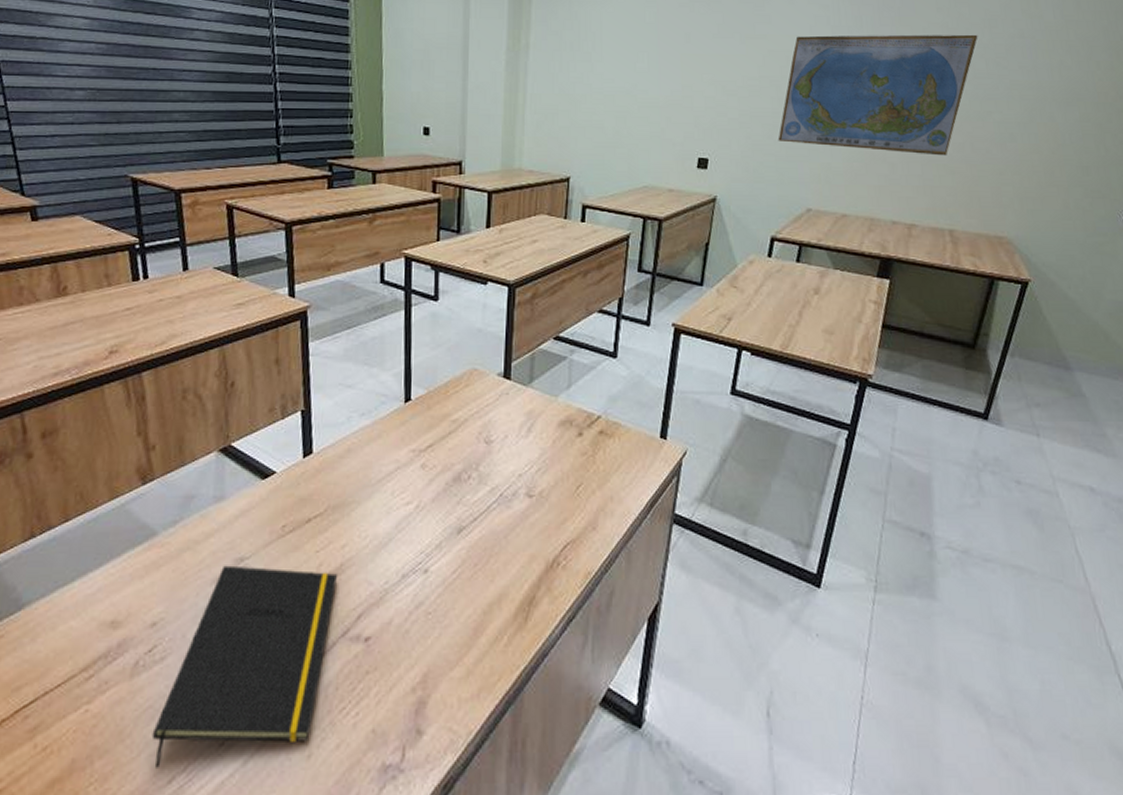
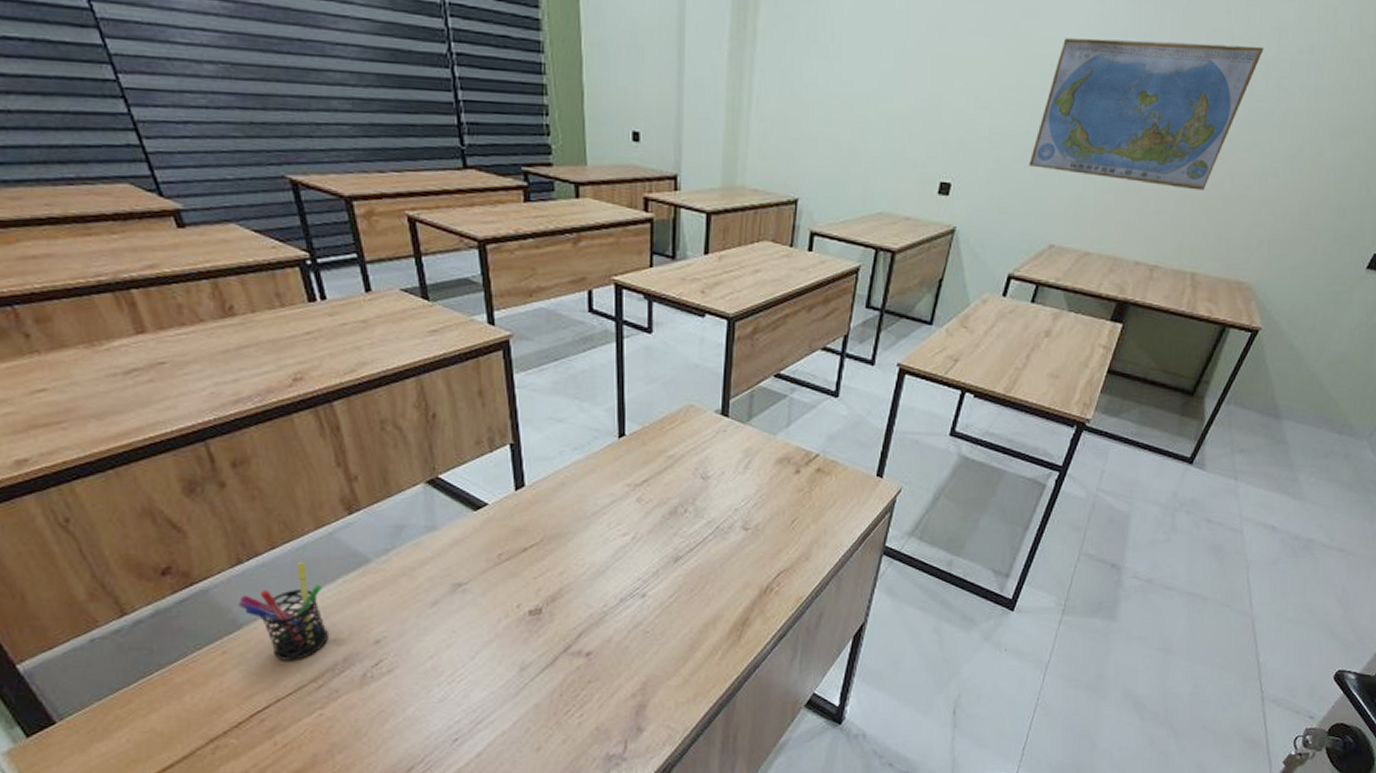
pen holder: none [23,536,107,646] -> present [237,563,328,660]
notepad: present [151,565,338,768] -> none [387,590,558,760]

